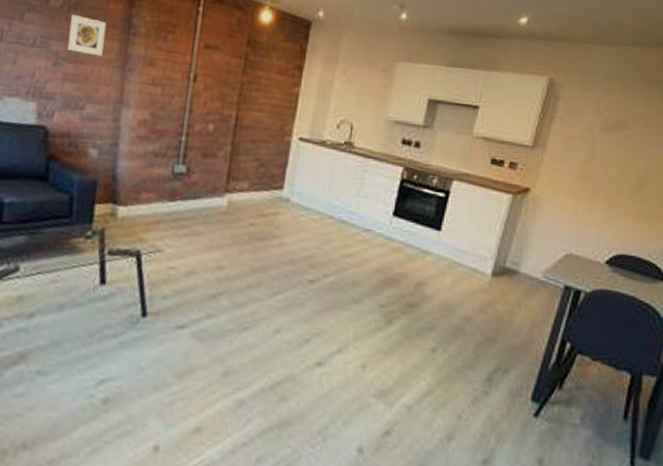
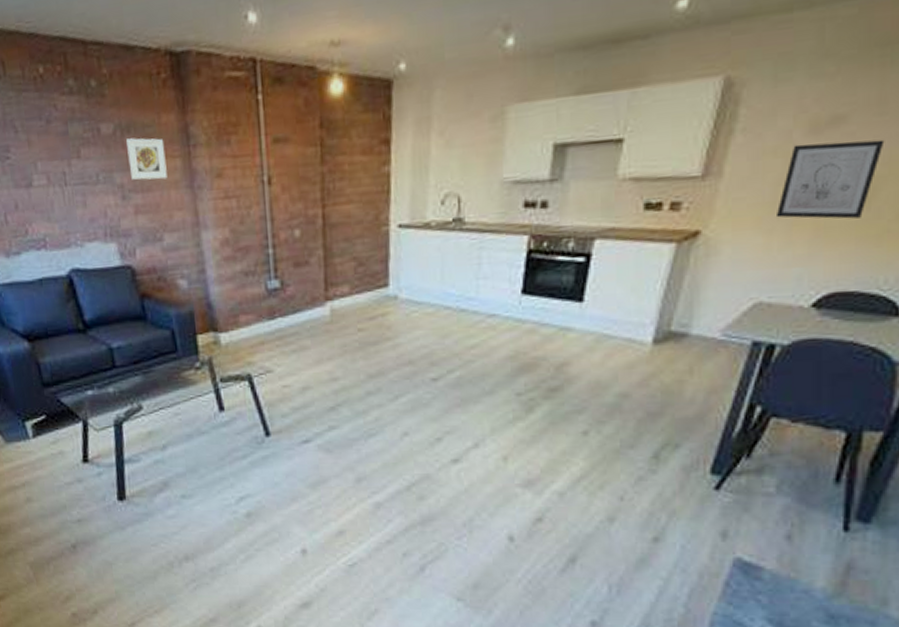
wall art: none [582,137,651,200] -> present [777,139,885,219]

